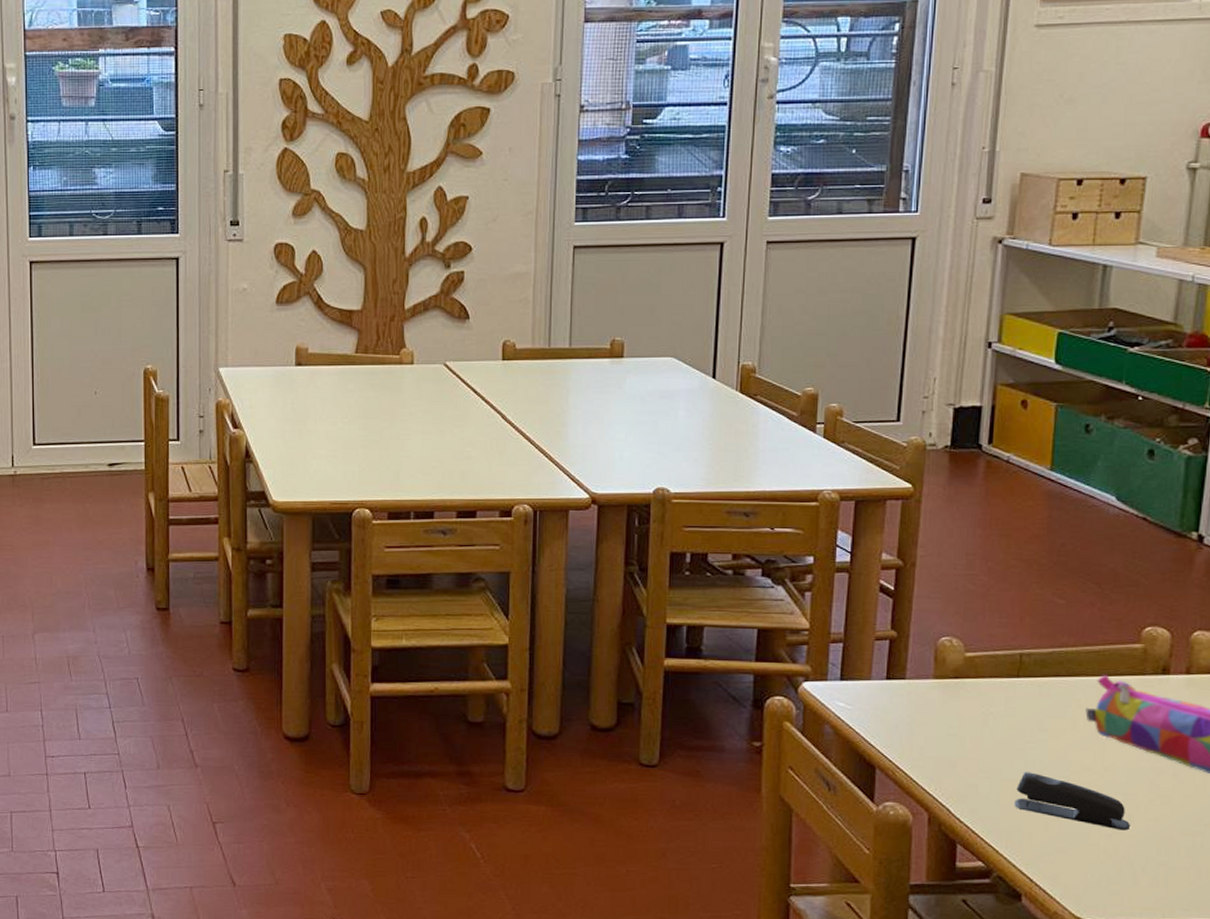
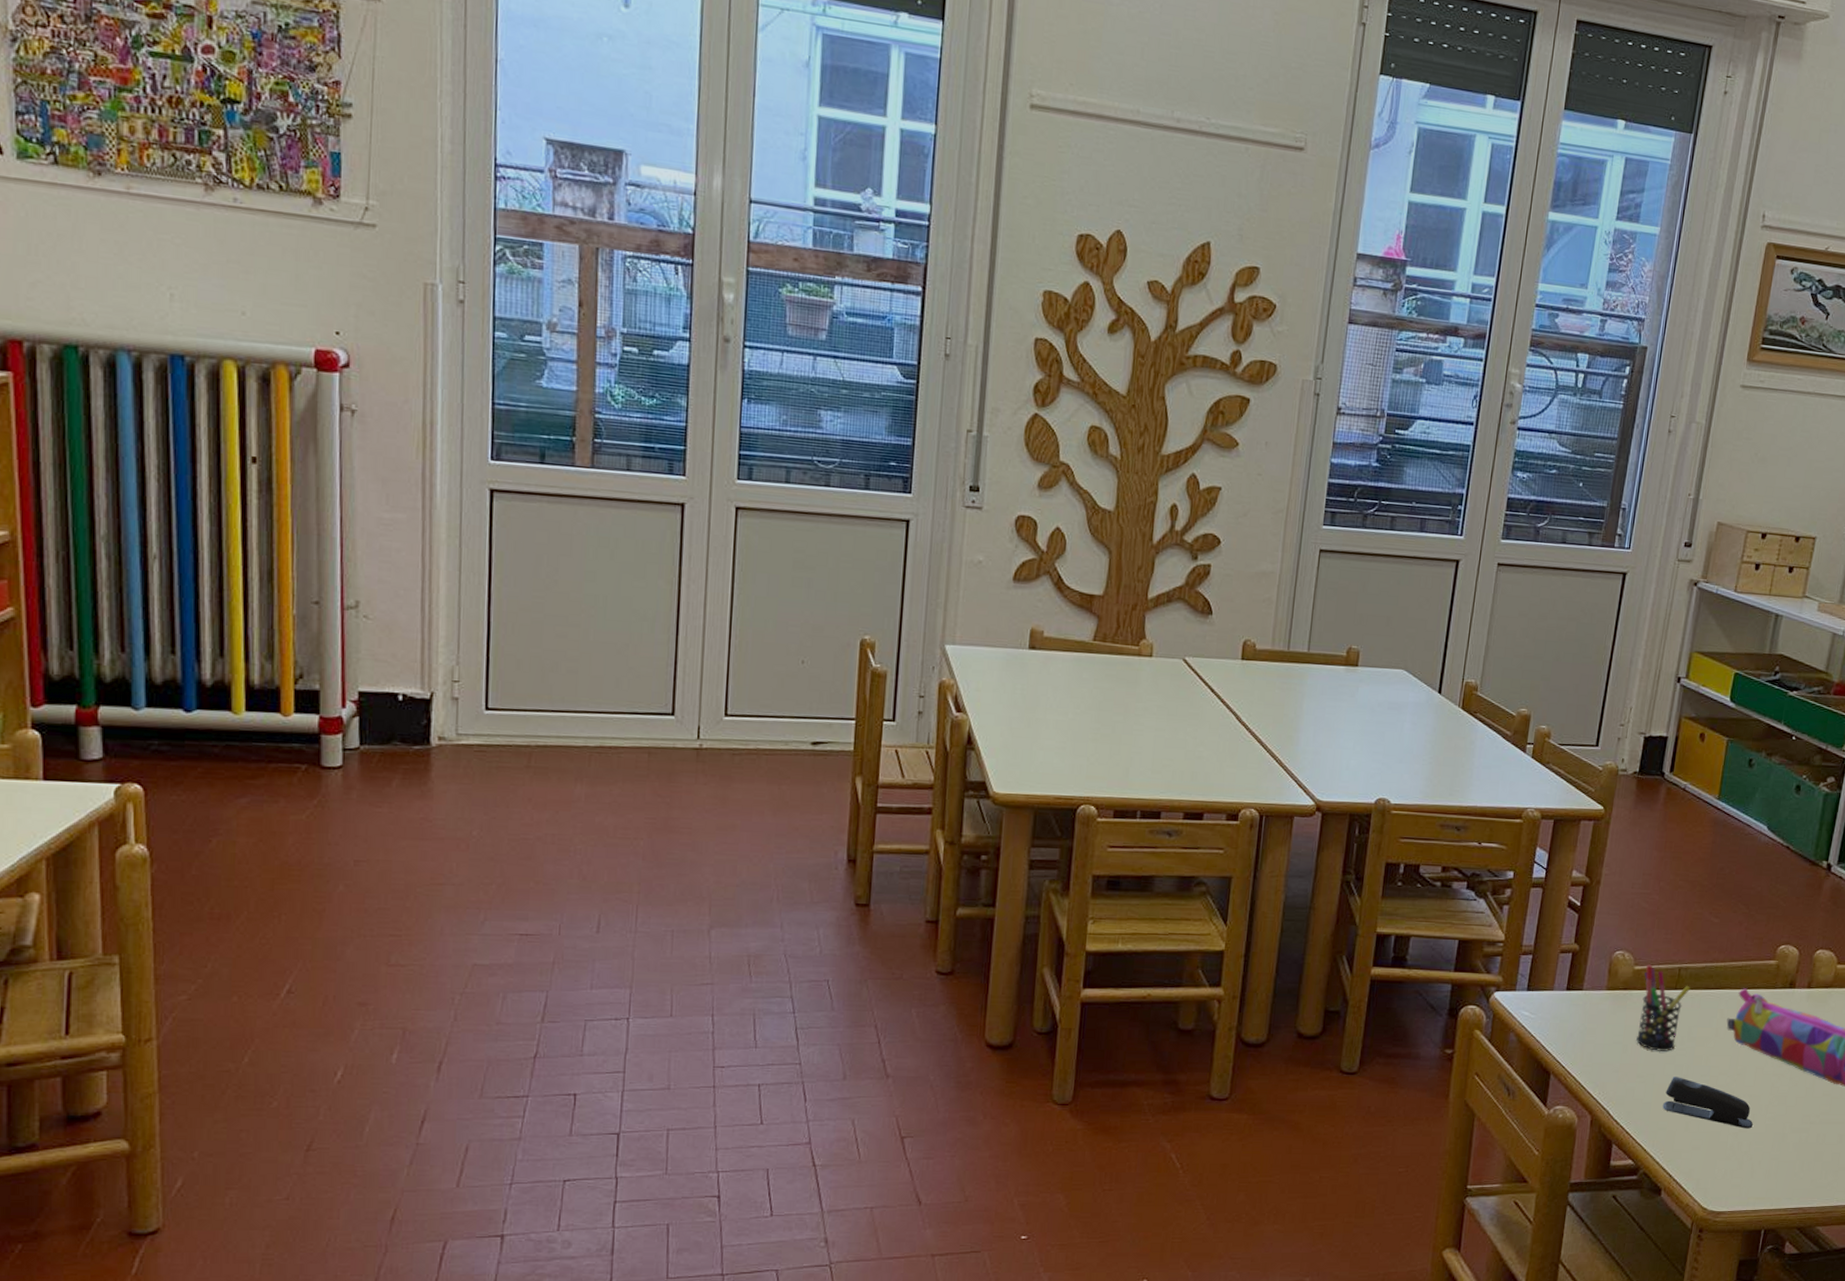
pen holder: none [975,650,1037,745] -> present [1636,964,1691,1051]

